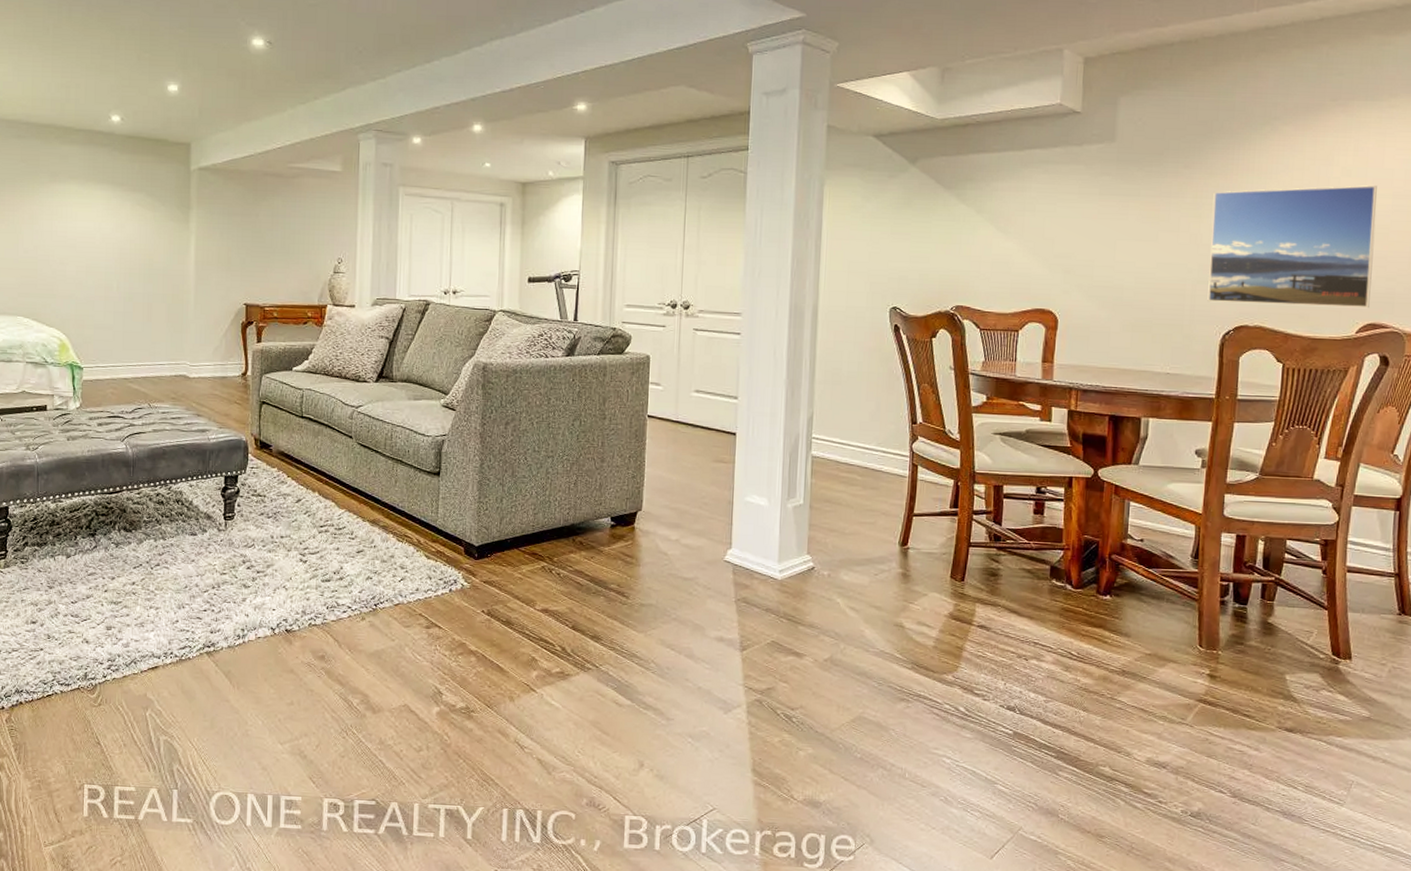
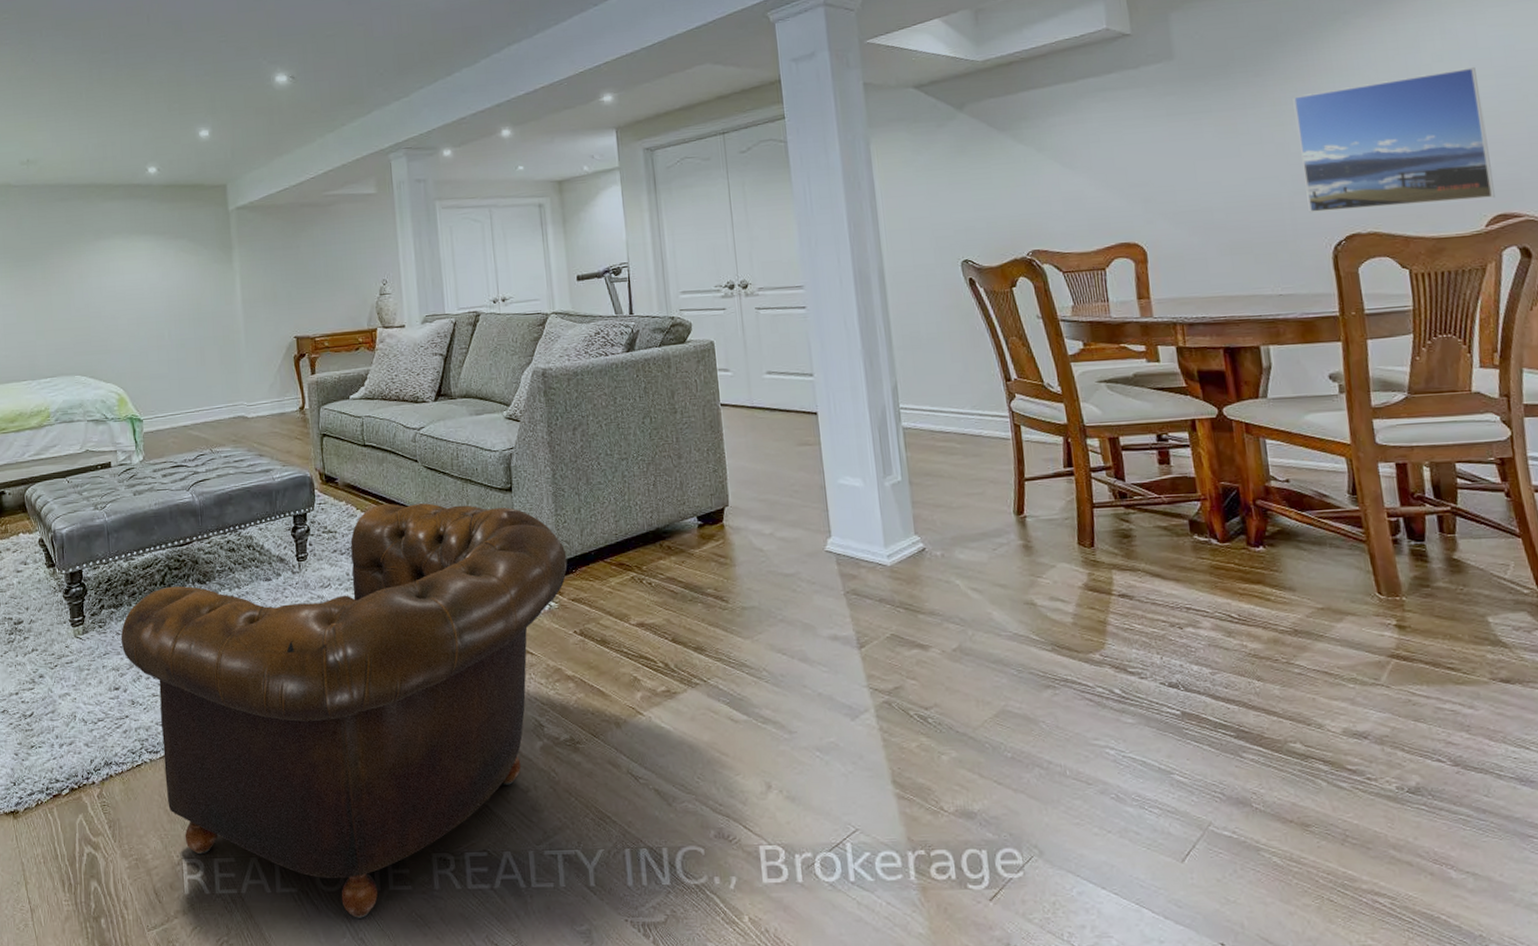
armchair: none [42,475,484,850] -> present [120,503,567,918]

